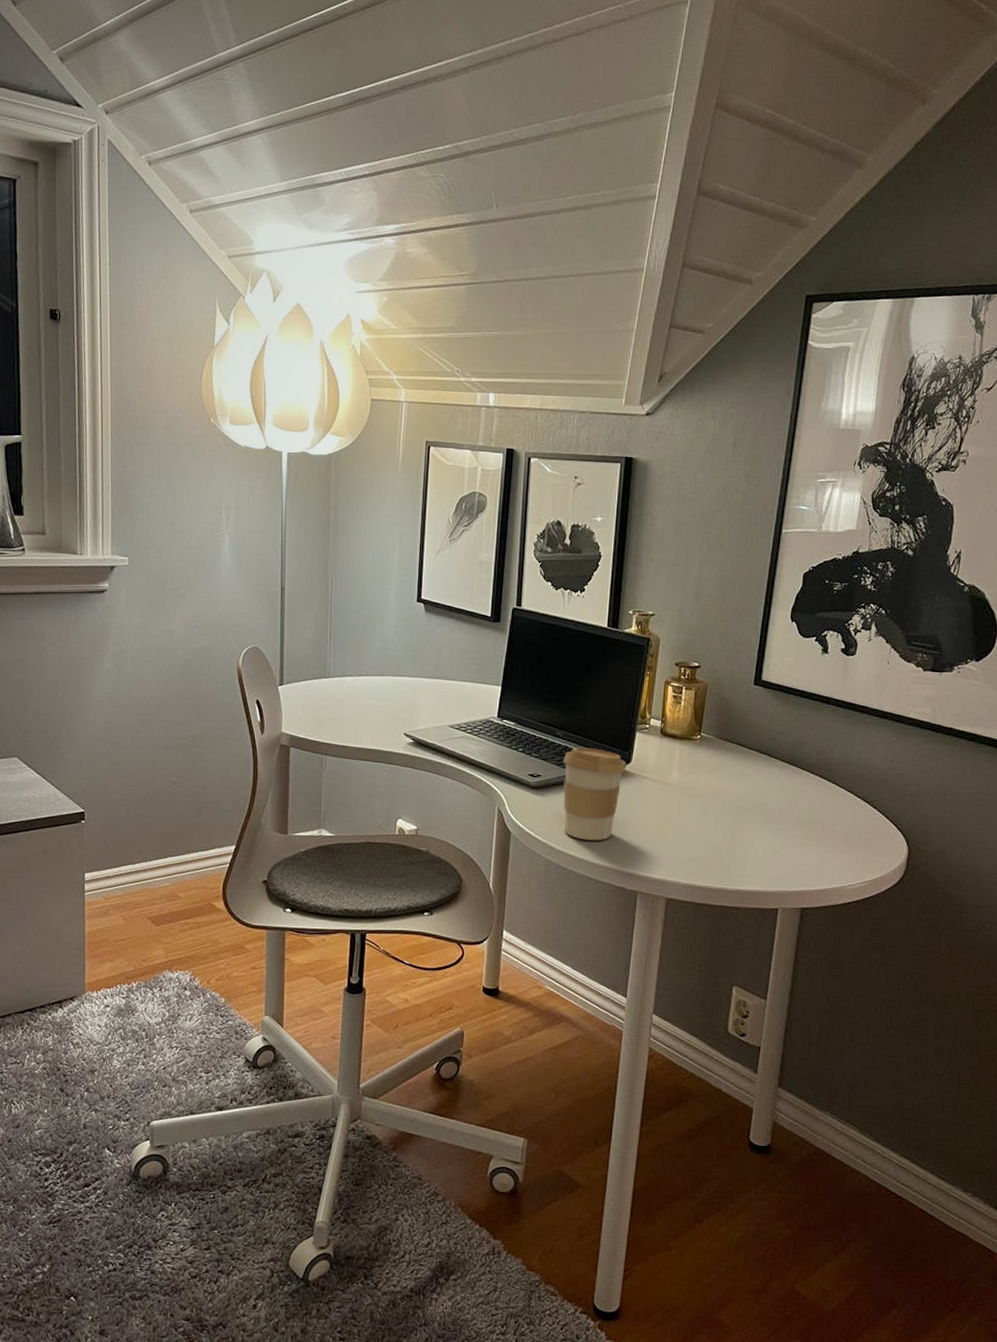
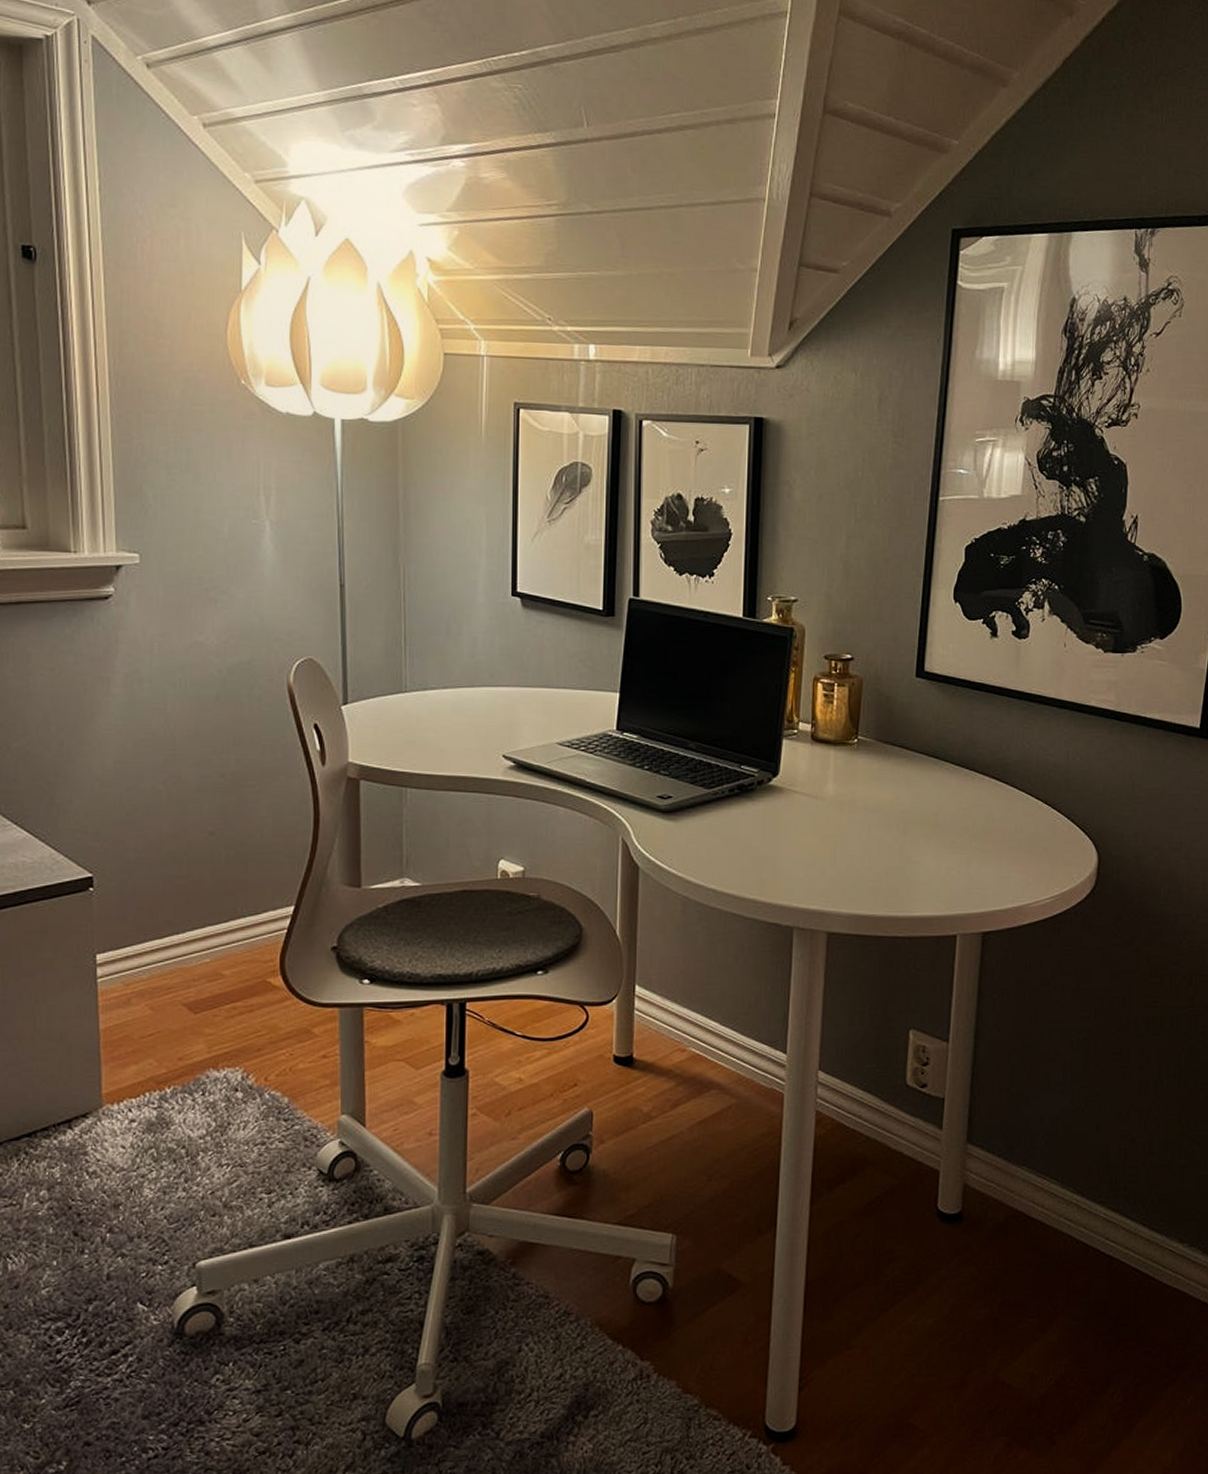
coffee cup: present [563,747,626,841] -> none [698,761,773,871]

